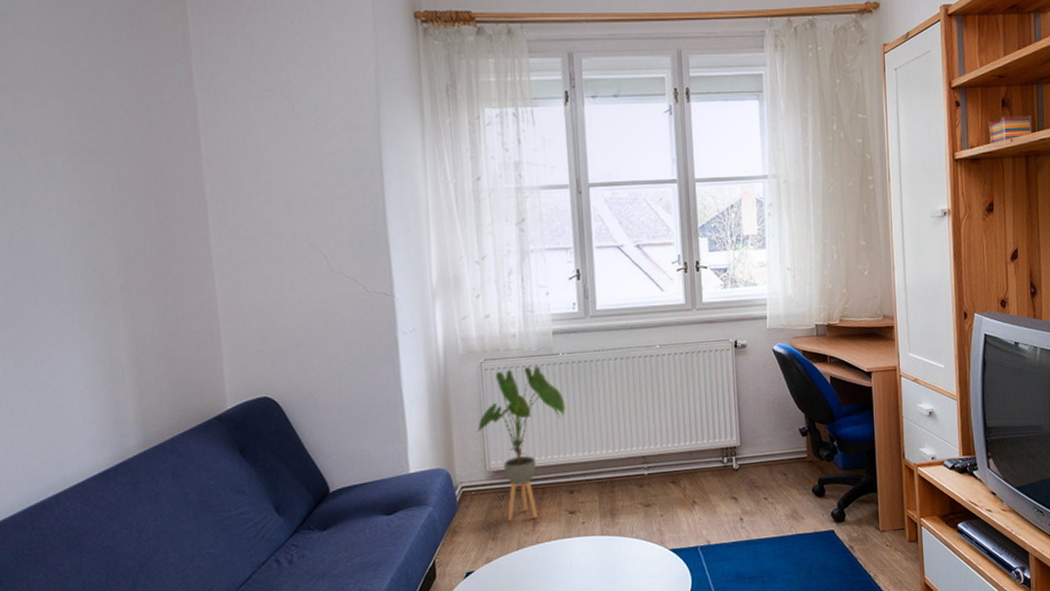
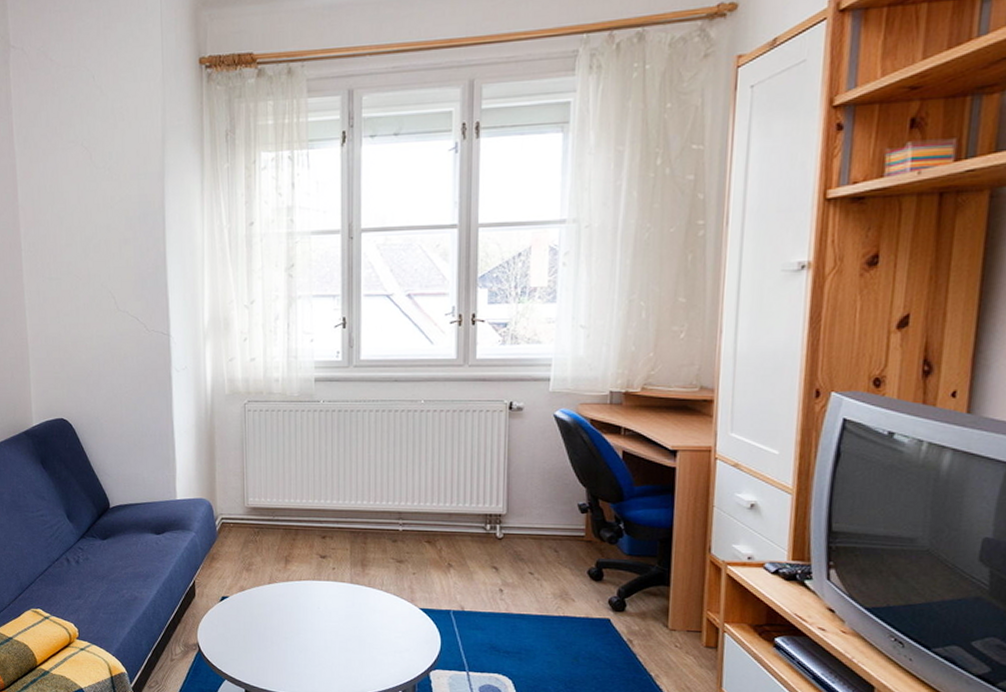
house plant: present [477,365,566,521] -> none [238,410,323,558]

